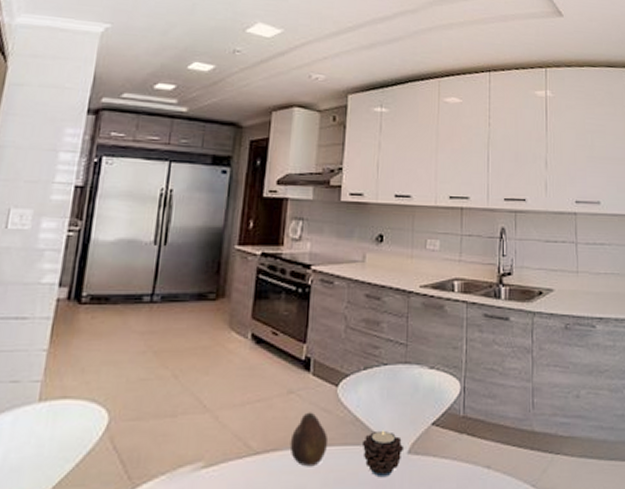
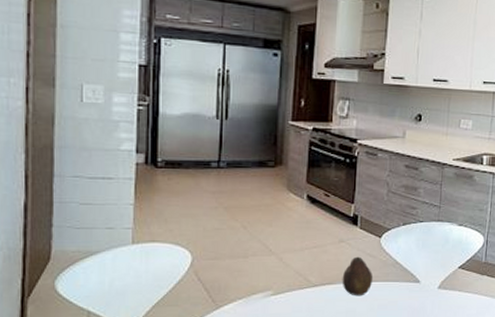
candle: present [361,430,405,478] -> none [400,271,435,305]

